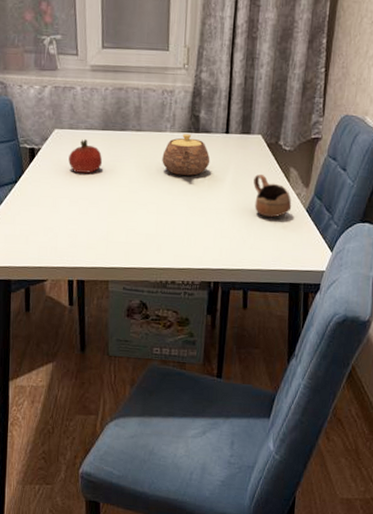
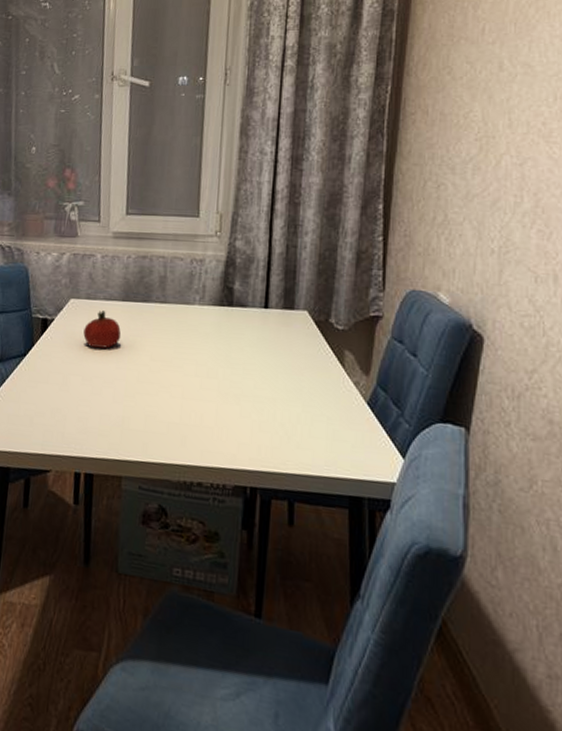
teapot: present [162,134,210,176] -> none [189,307,246,356]
cup: present [253,173,292,218] -> none [299,356,349,411]

